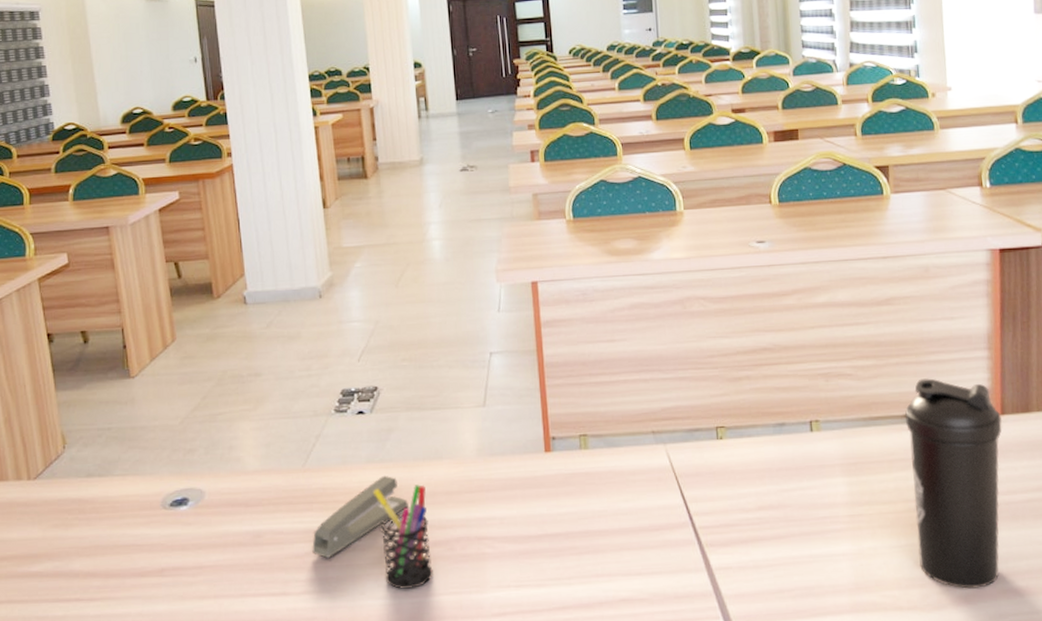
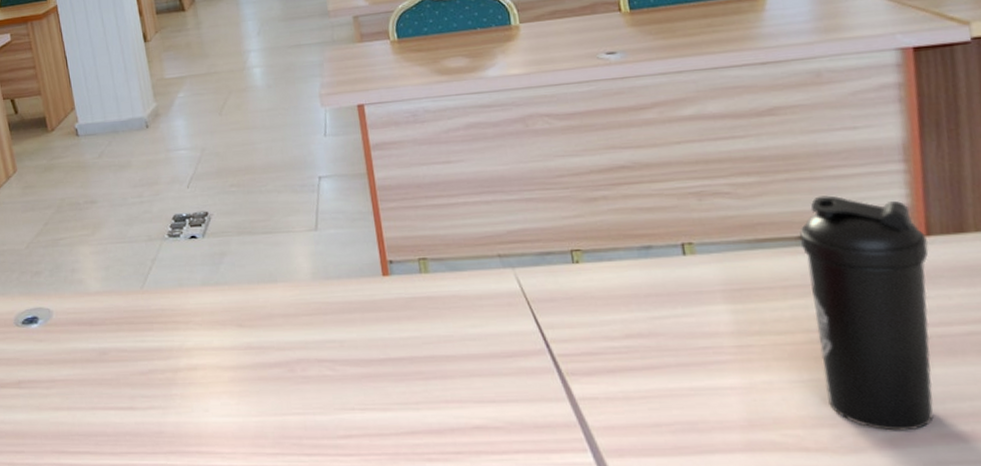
stapler: present [312,475,408,558] -> none [155,297,246,376]
pen holder: present [374,485,433,589] -> none [211,307,275,408]

